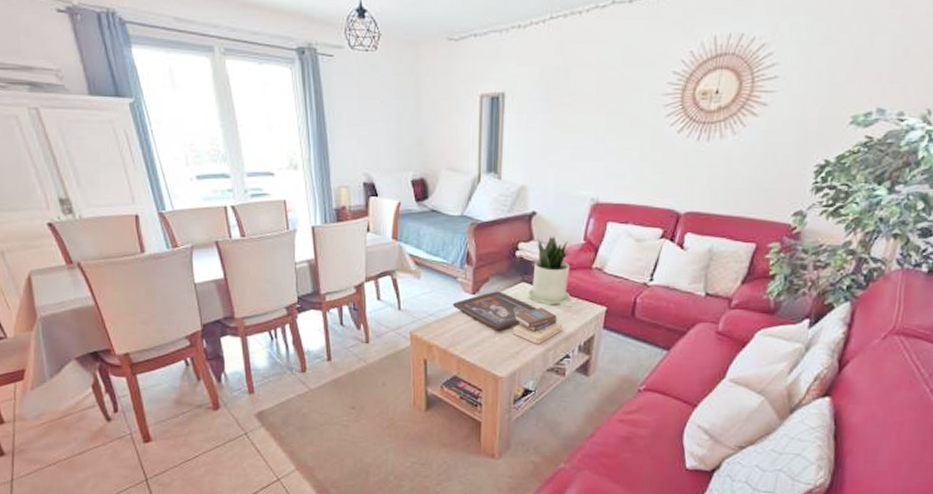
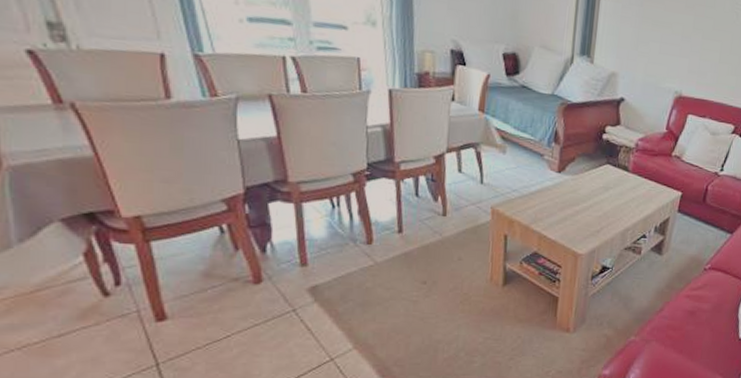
religious icon: present [452,291,537,331] -> none [537,171,619,209]
books: present [512,307,562,344] -> none [594,189,642,224]
planter: present [528,236,571,305] -> none [611,122,654,188]

